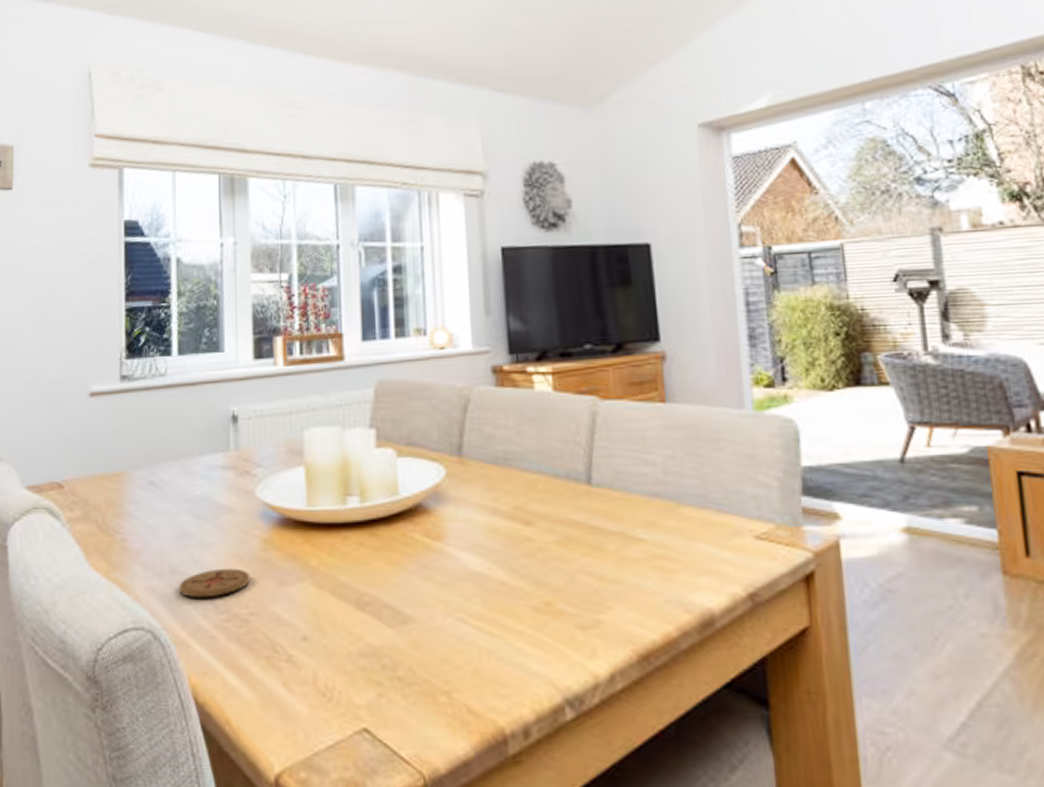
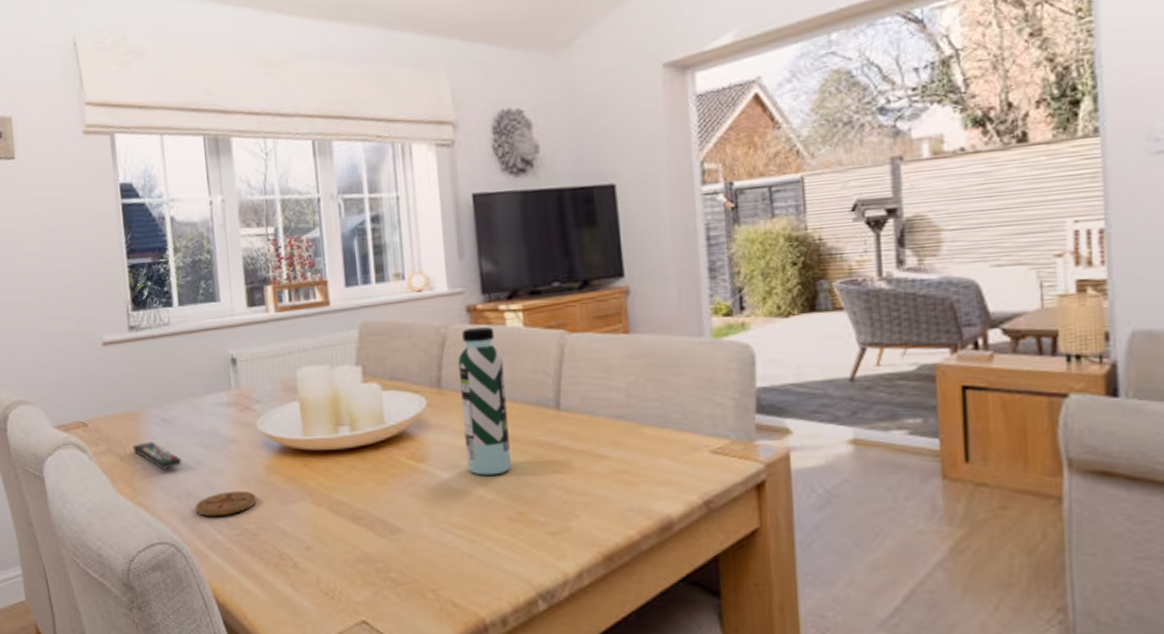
remote control: none [113,506,168,542] -> present [133,440,182,470]
water bottle: none [482,390,537,558] -> present [458,327,511,476]

